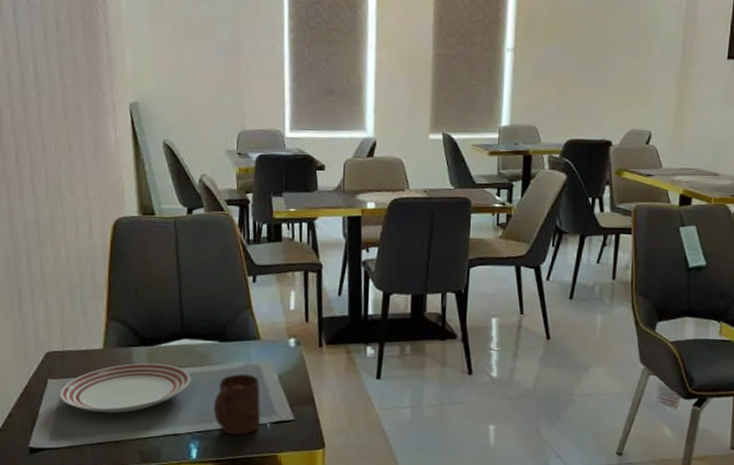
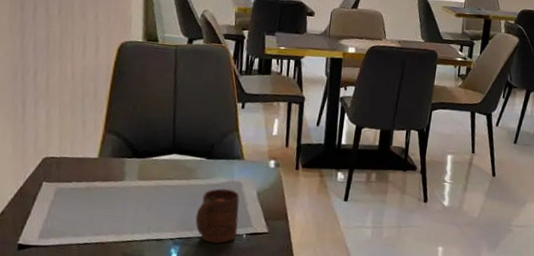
dinner plate: present [59,362,191,413] -> none [52,173,178,217]

